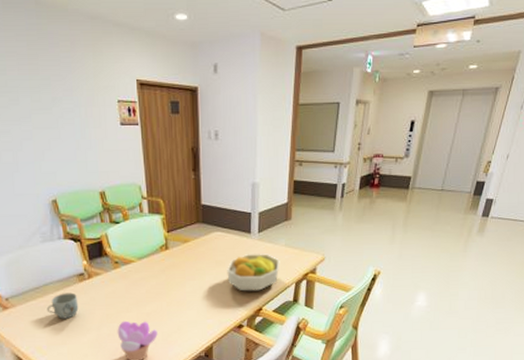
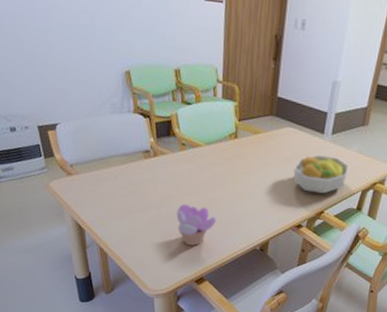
mug: present [46,292,79,319] -> none [109,167,141,194]

